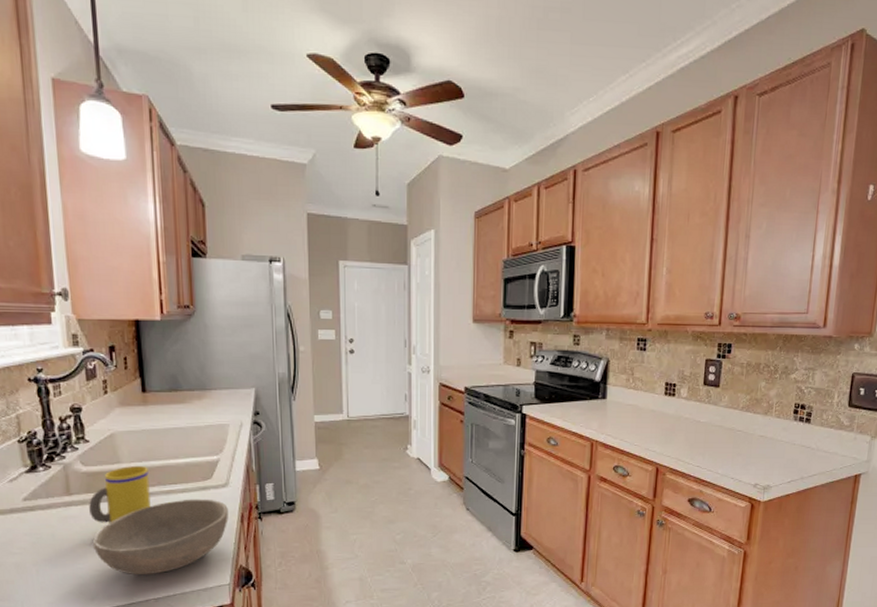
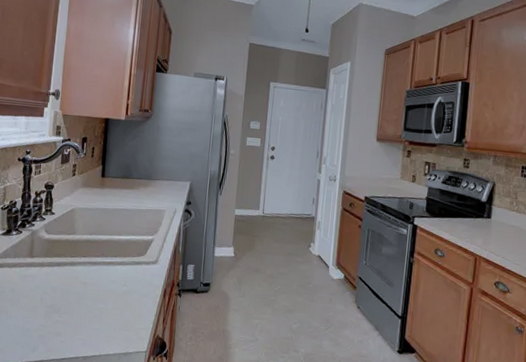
mug: present [89,466,151,523] -> none [44,238,96,285]
bowl: present [92,499,228,575] -> none [42,271,155,335]

